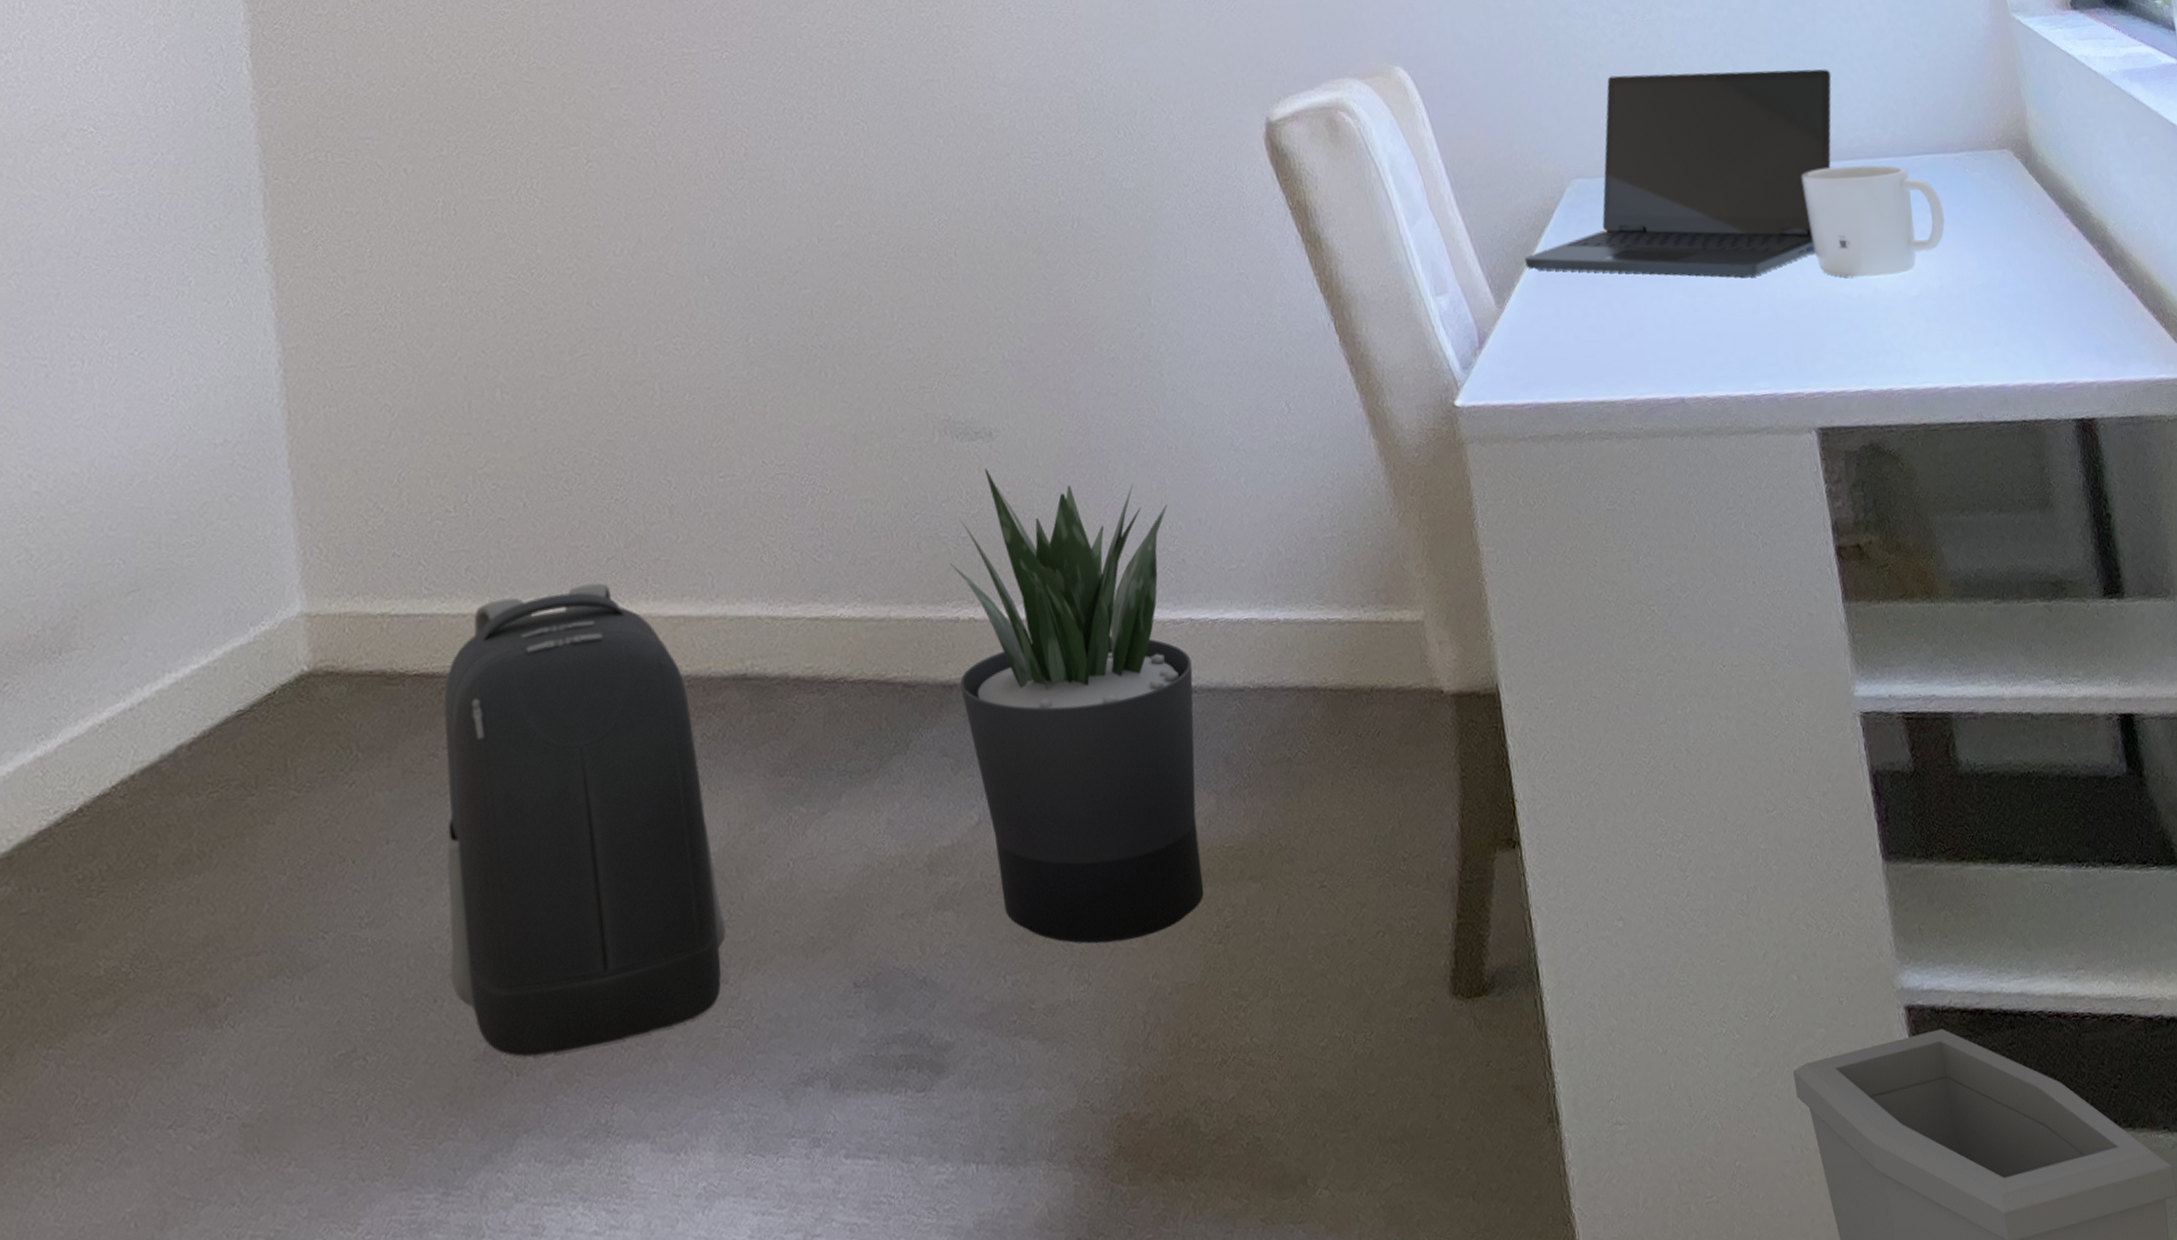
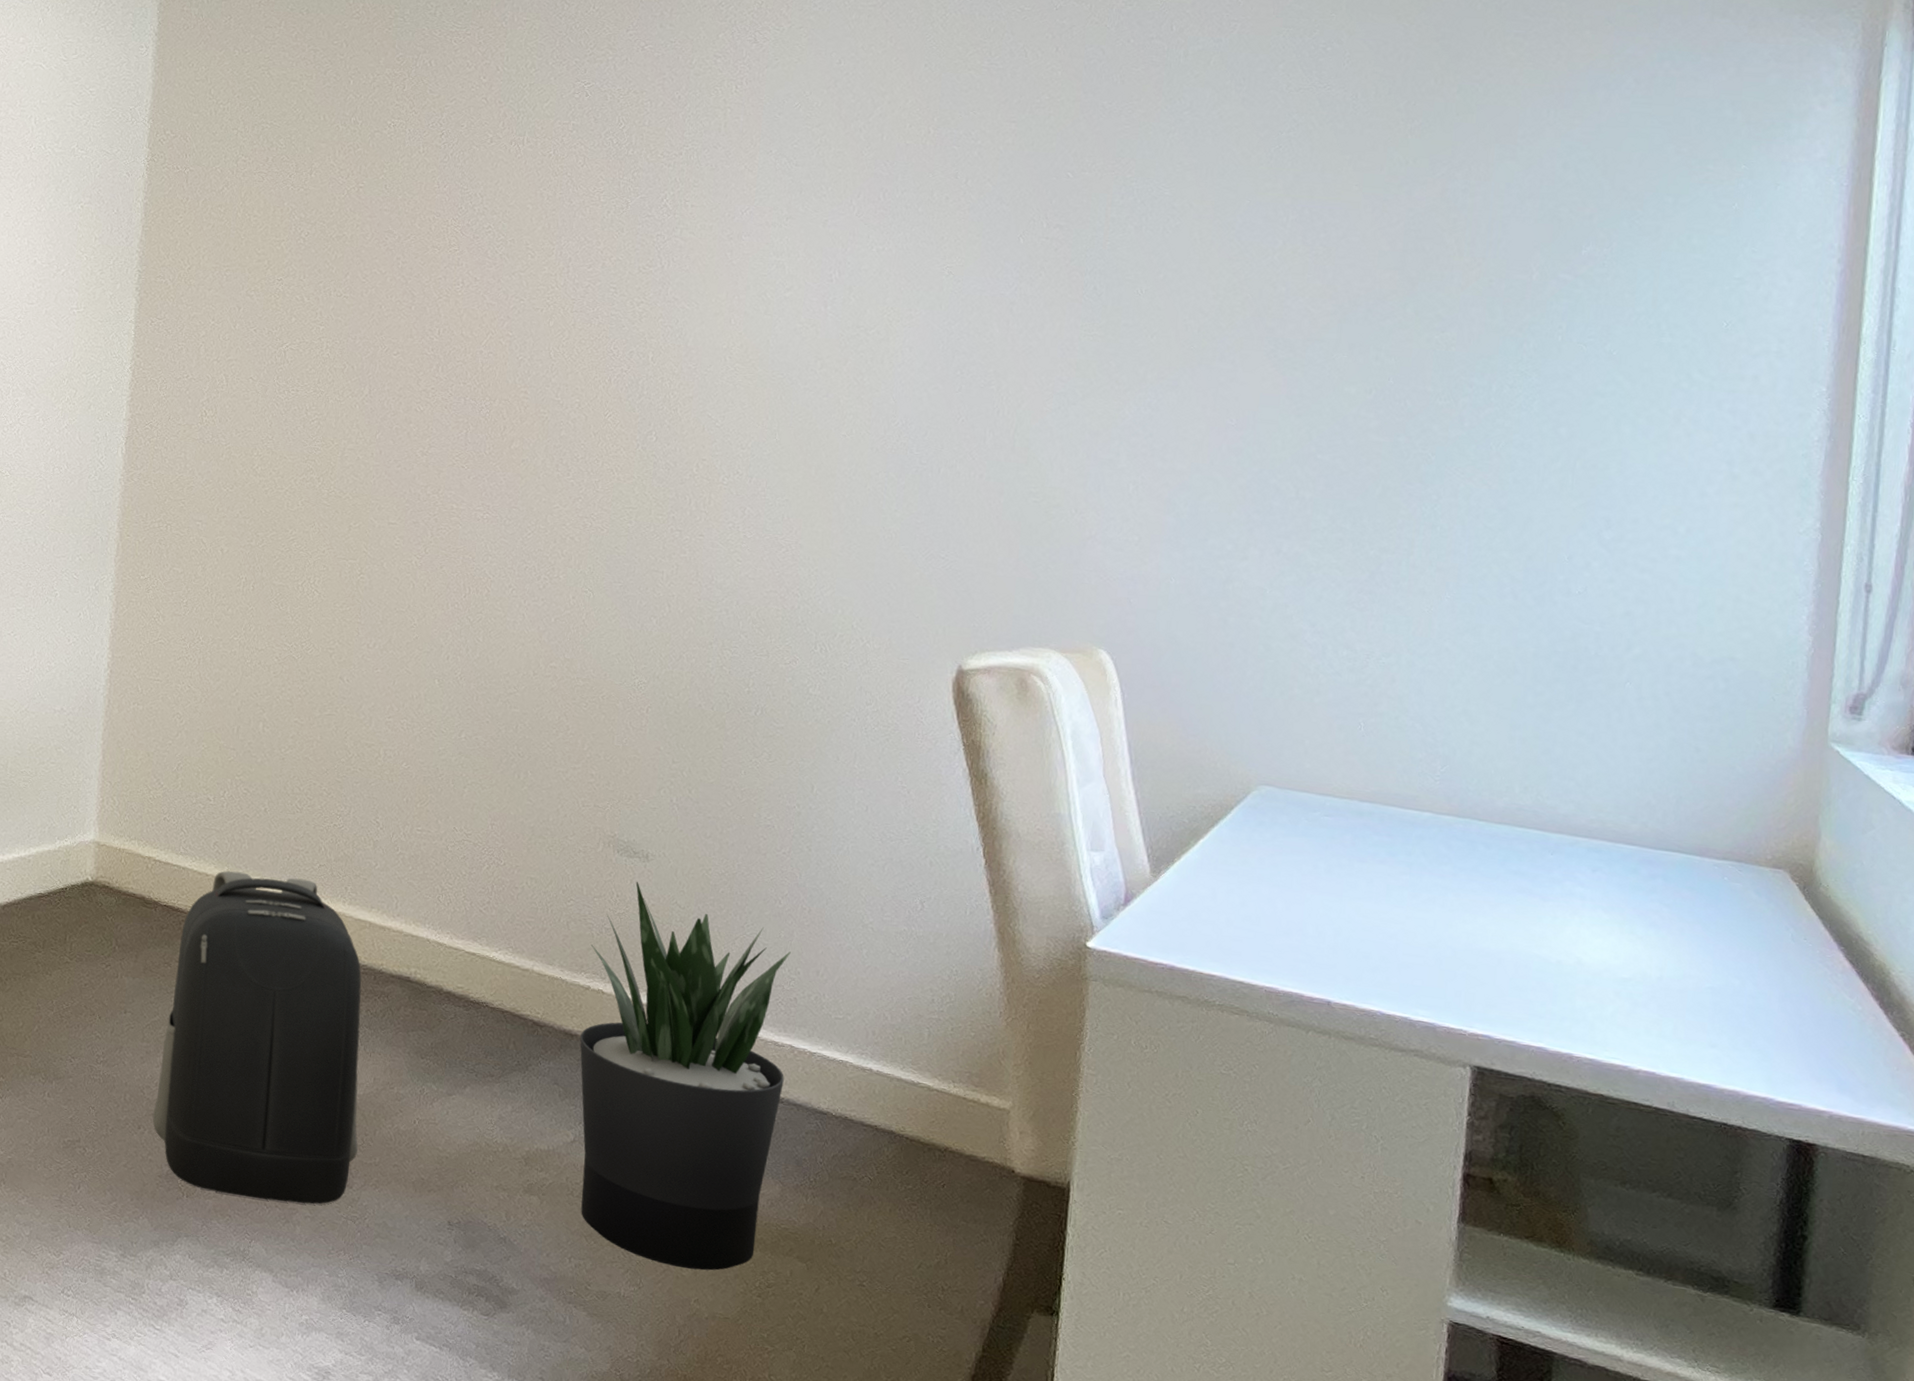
laptop: present [1524,69,1832,277] -> none [1190,704,1585,916]
mug: present [1801,164,1945,277] -> none [1516,836,1685,955]

